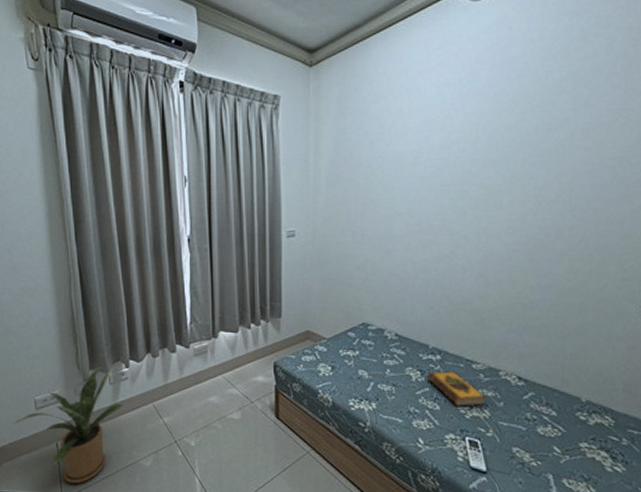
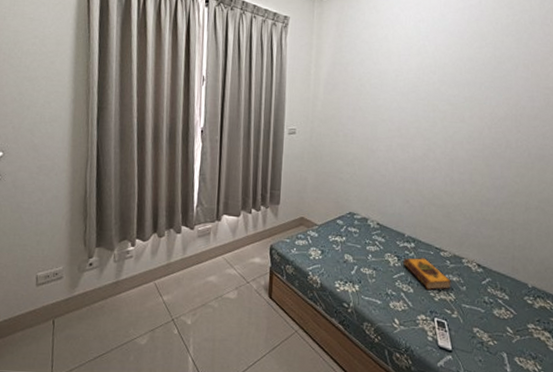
house plant: present [13,363,124,484] -> none [10,241,126,363]

